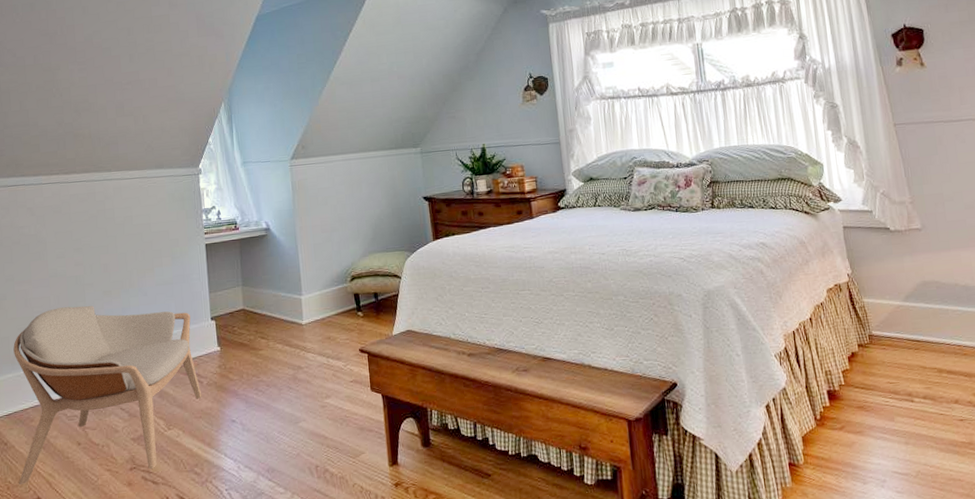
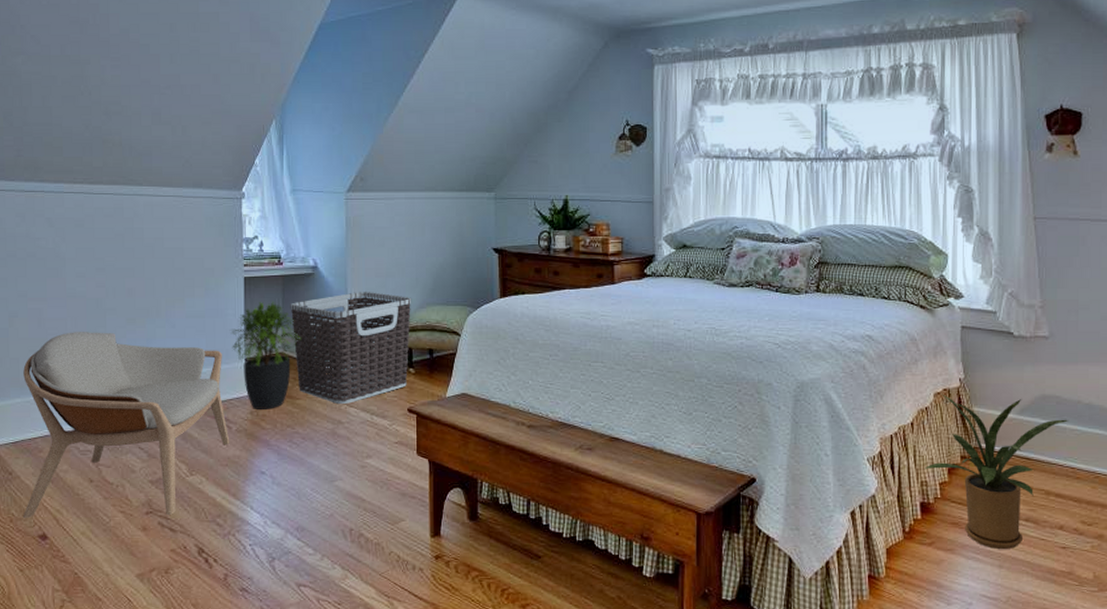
potted plant: none [196,263,260,363] -> present [230,301,302,409]
clothes hamper: none [247,246,357,352] -> present [290,291,412,405]
house plant: none [826,287,949,427] -> present [924,393,1068,549]

